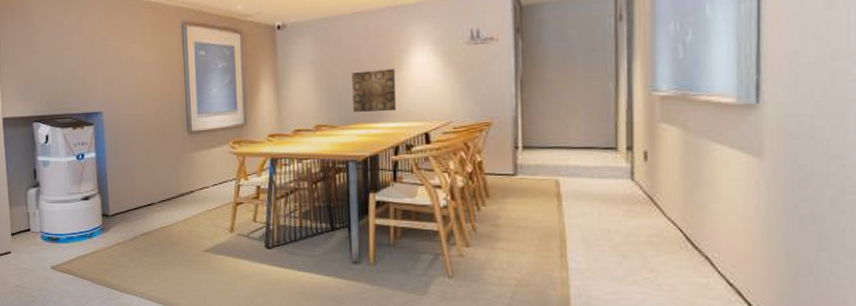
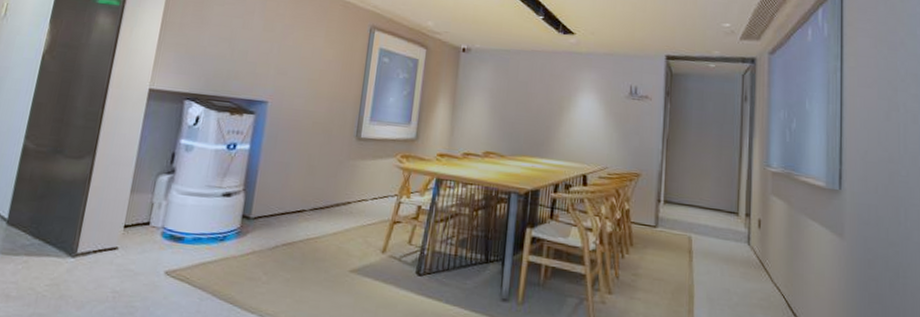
wall art: present [352,69,397,112] -> none [522,106,564,150]

